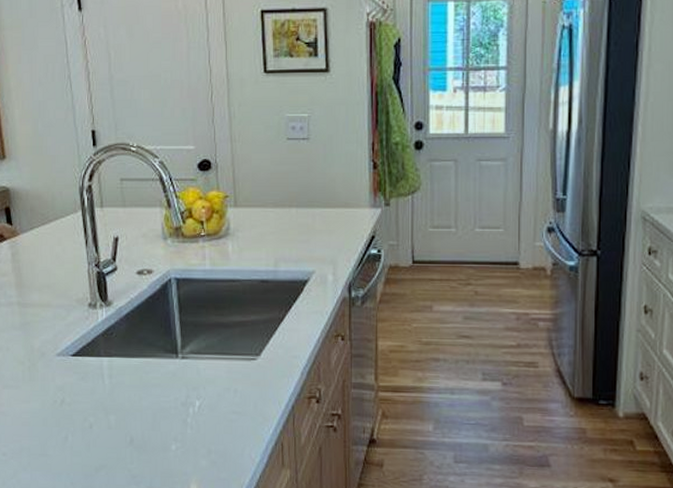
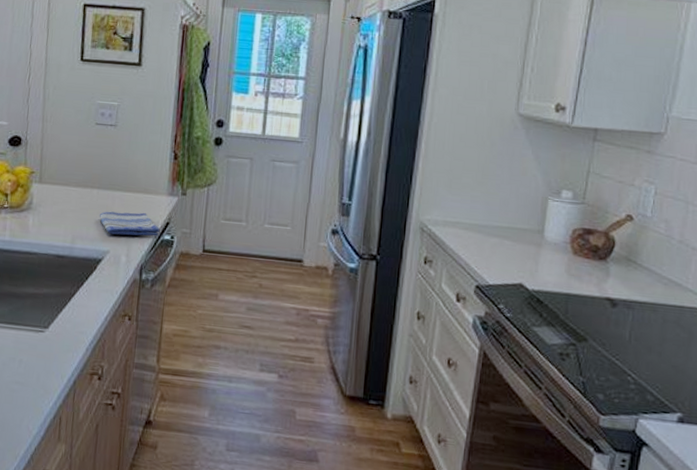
dish towel: none [301,227,366,254] -> present [99,211,160,236]

